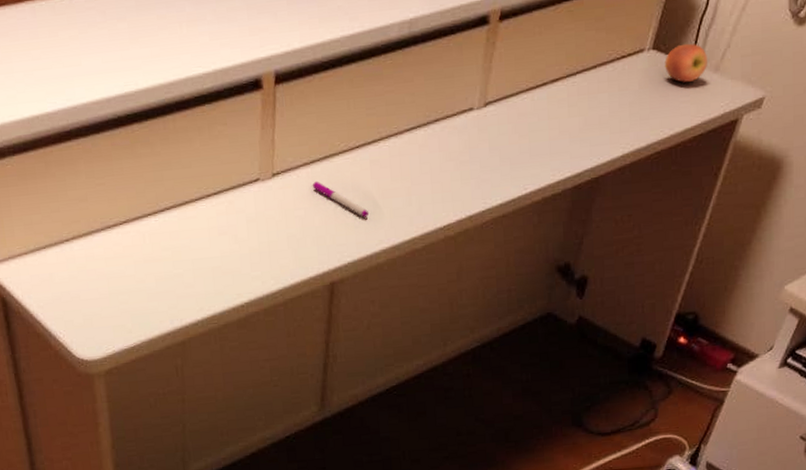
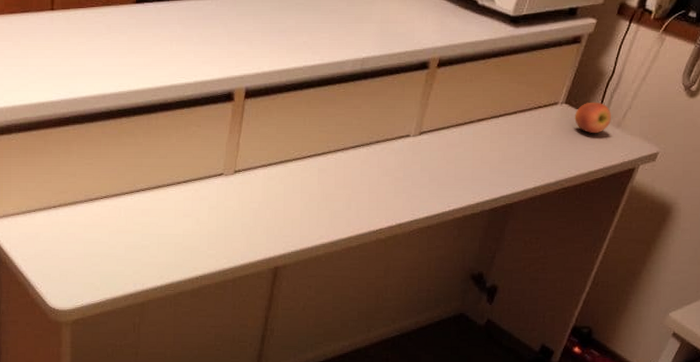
pen: present [312,180,369,218] -> none [267,180,313,215]

